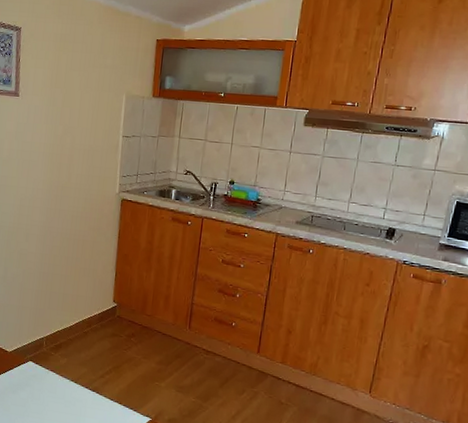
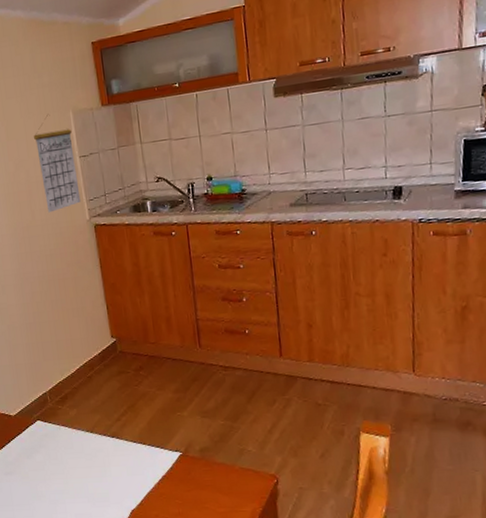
calendar: none [83,92,121,179] -> present [34,114,81,213]

